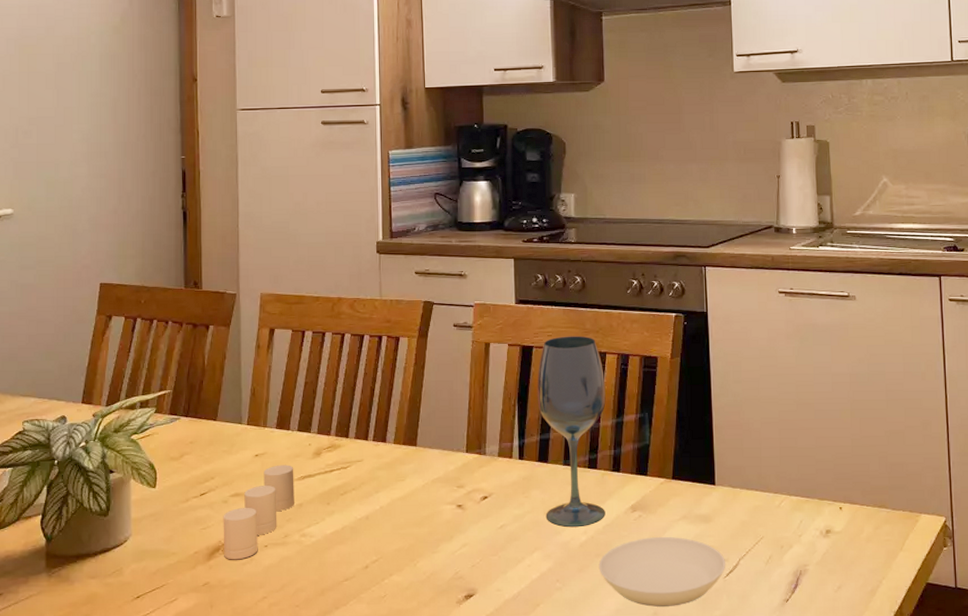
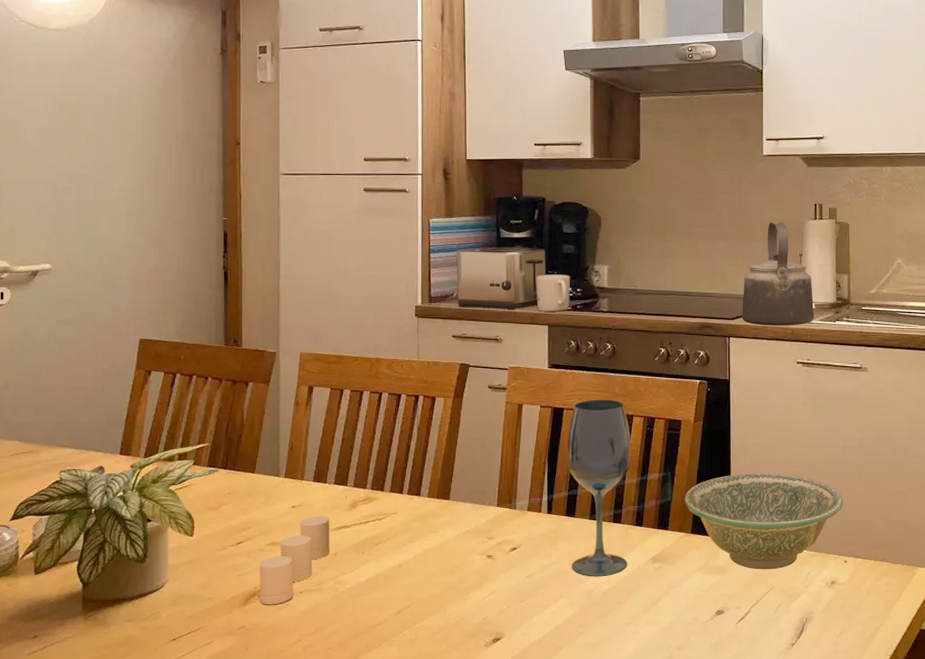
toaster: none [417,177,511,244] -> present [456,247,547,310]
mug: none [499,204,536,244] -> present [535,274,570,312]
saucer: present [598,536,725,607] -> none [619,586,738,650]
bowl: none [663,413,836,518] -> present [684,474,843,570]
kettle: none [717,142,796,254] -> present [742,222,815,326]

